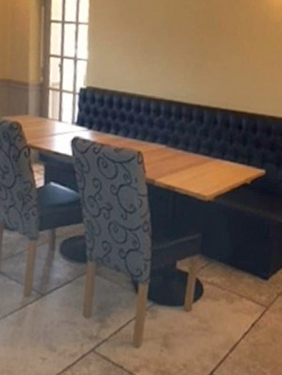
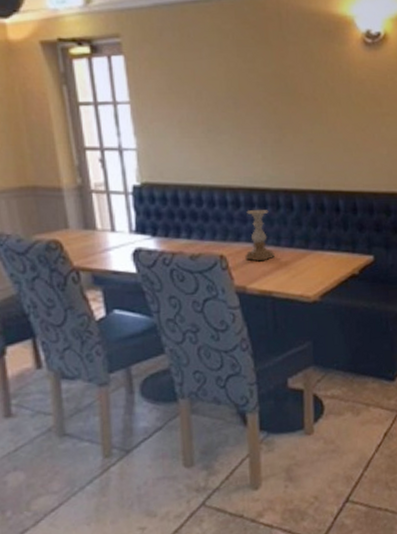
candle holder: none [157,118,182,162] -> present [245,210,275,262]

